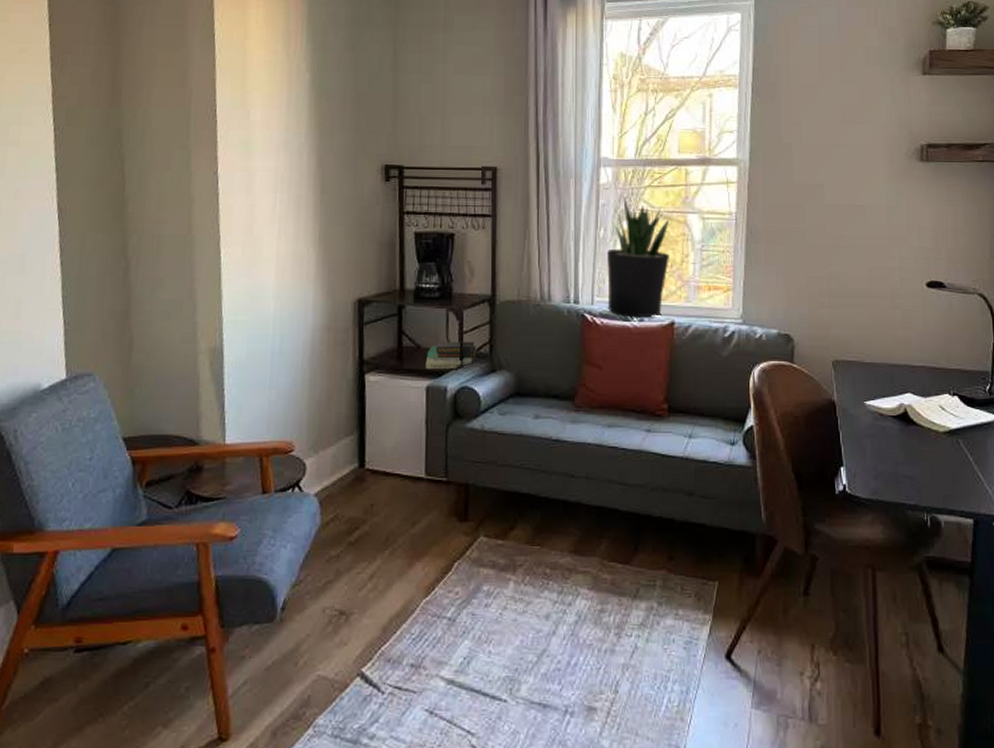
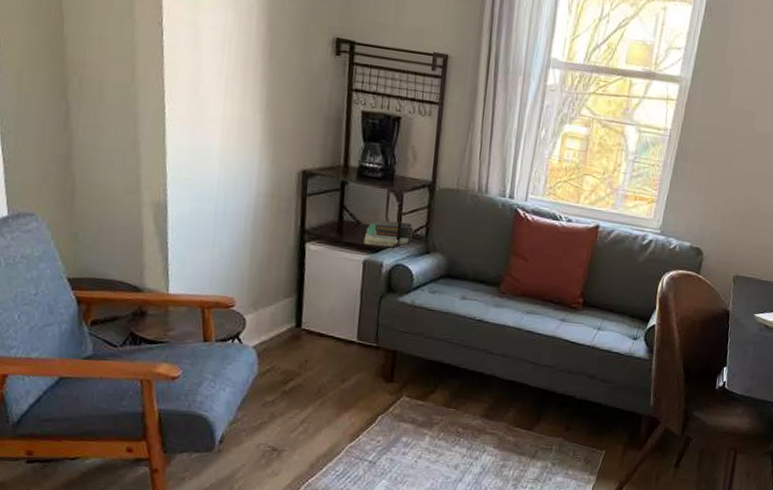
planter: present [607,196,671,318] -> none [539,100,611,219]

